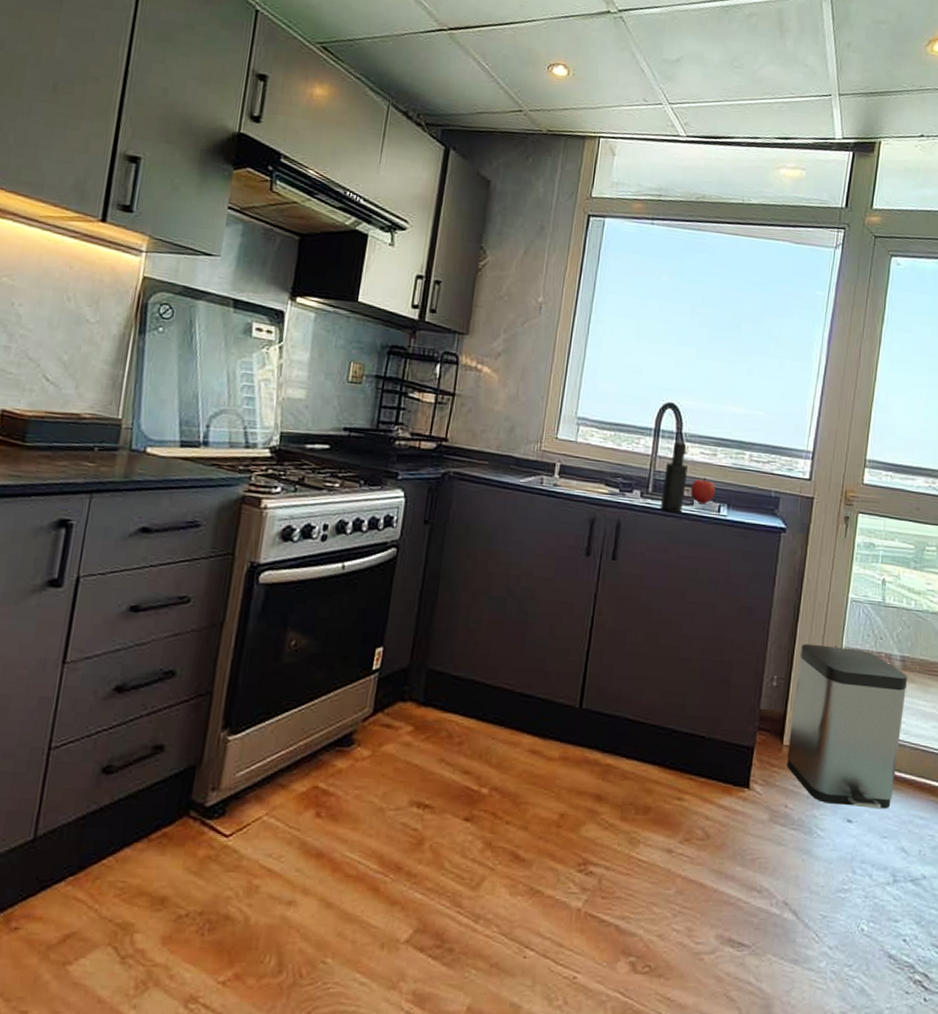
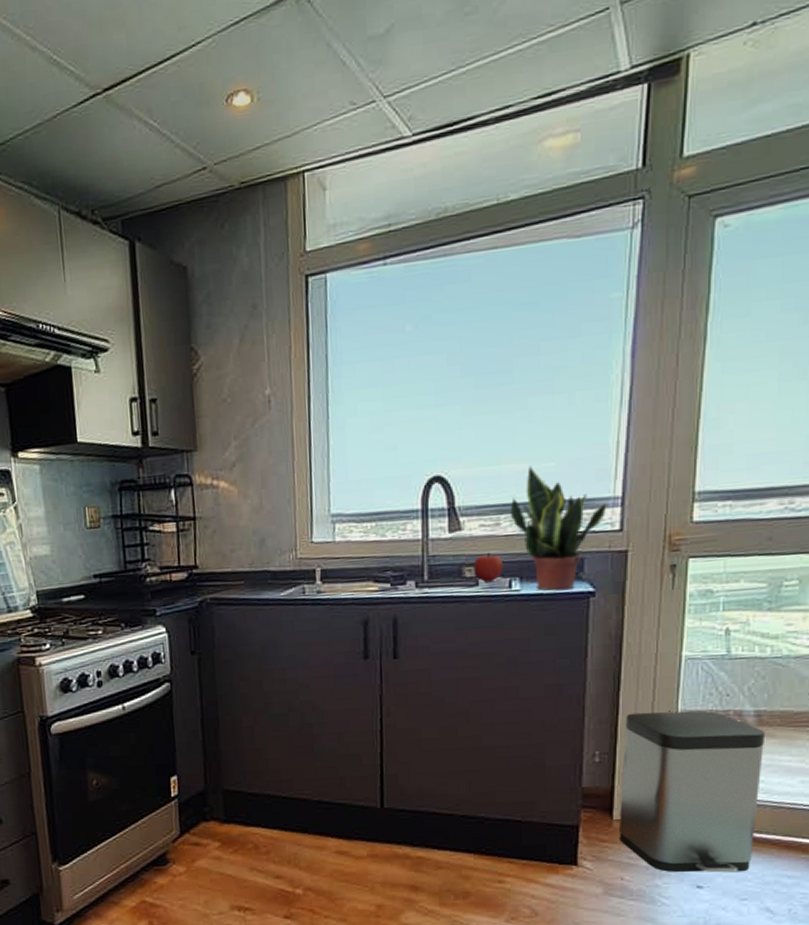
soap dispenser: present [659,442,688,515] -> none [439,519,467,600]
potted plant: none [725,411,801,524] -> present [509,466,607,592]

